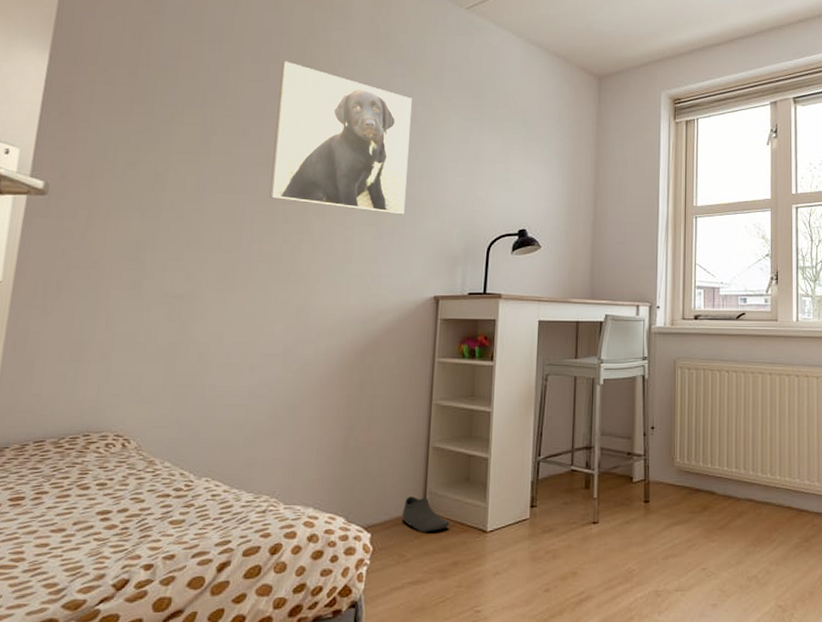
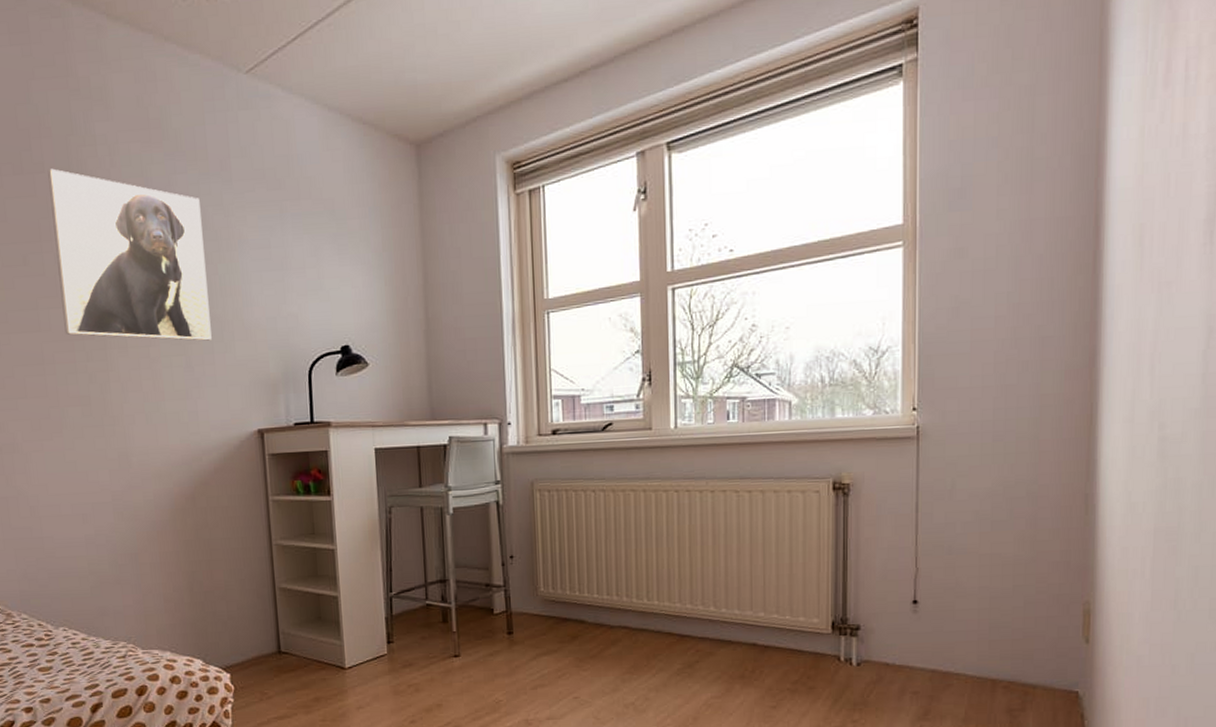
shoe: present [402,496,449,532] -> none [257,637,307,671]

